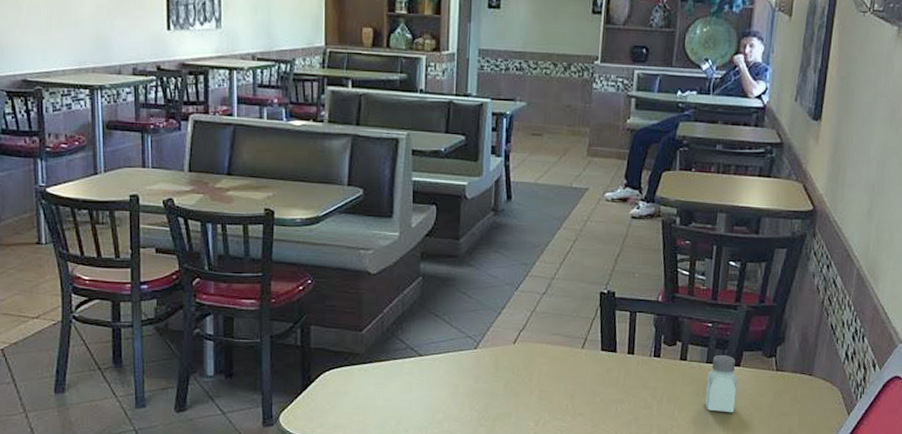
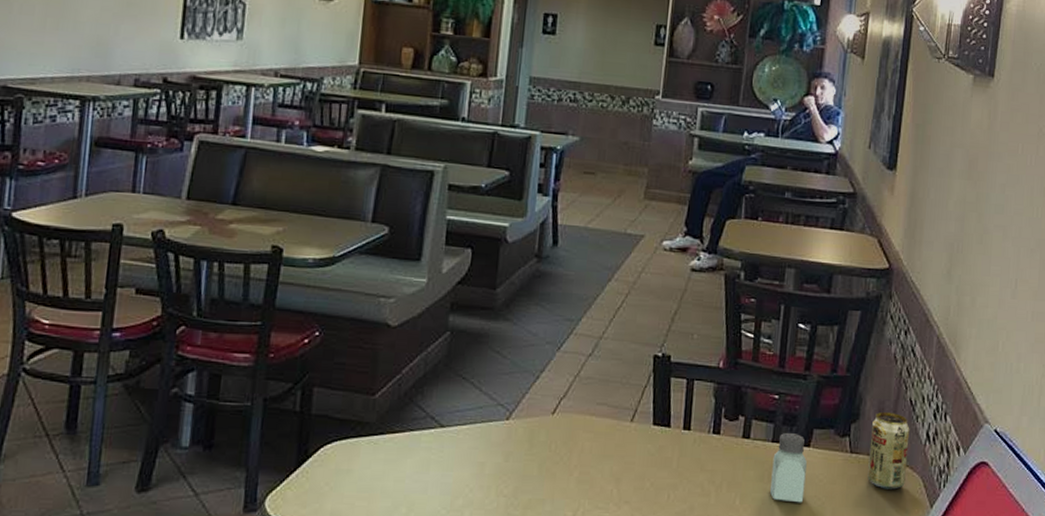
beverage can: none [791,335,831,401] -> present [867,411,910,490]

